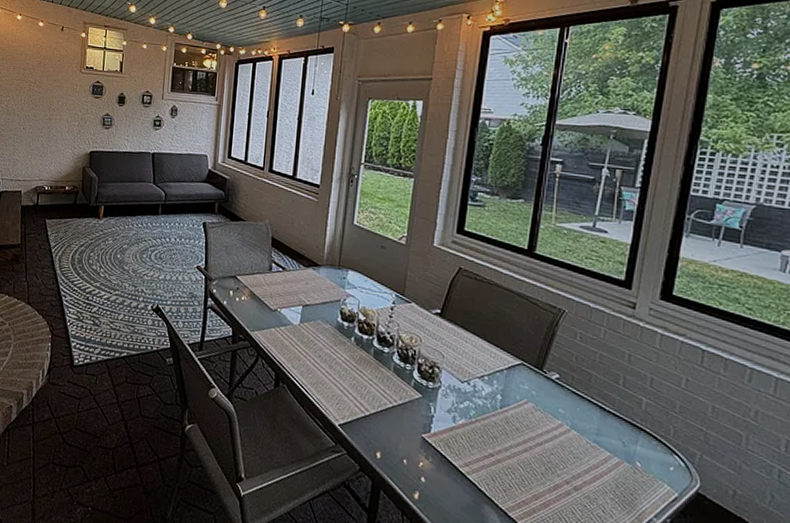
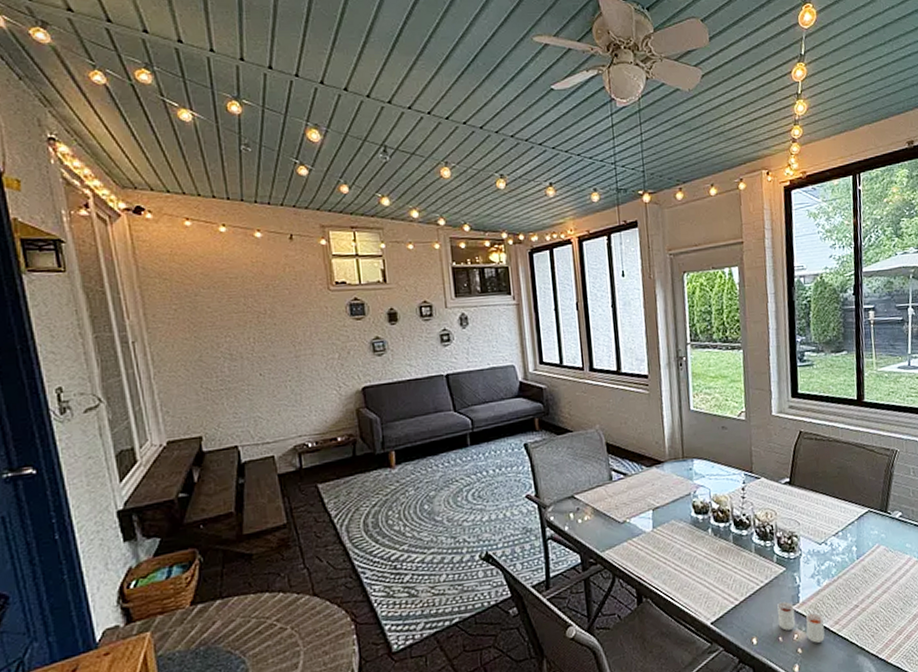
drinking glass: none [405,426,453,479] -> present [777,601,825,643]

